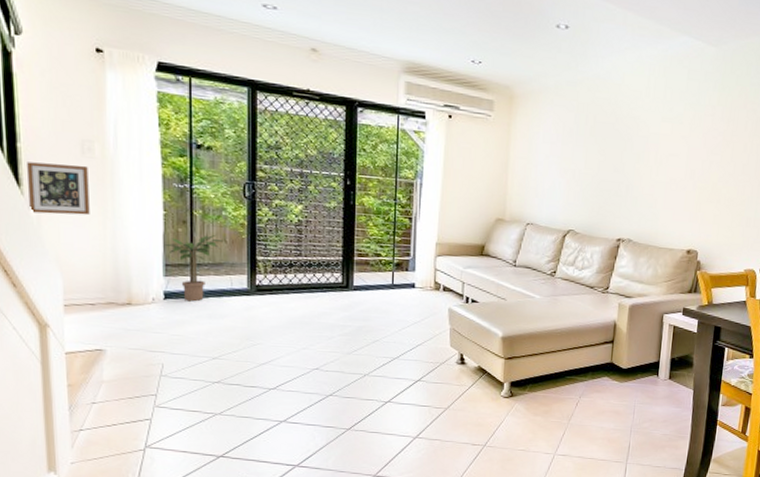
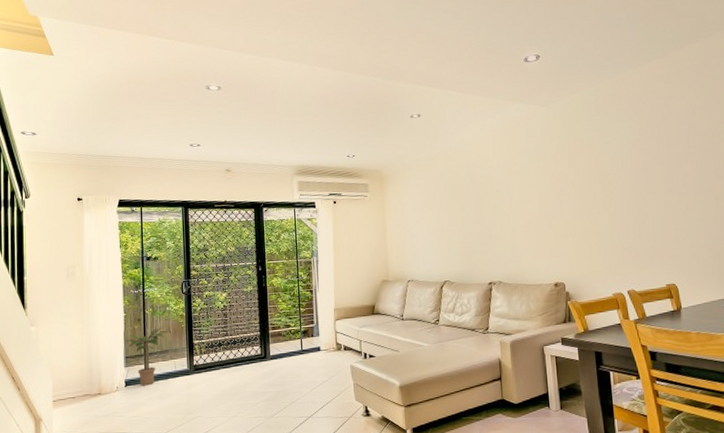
picture frame: present [27,162,90,216] -> none [30,286,72,329]

